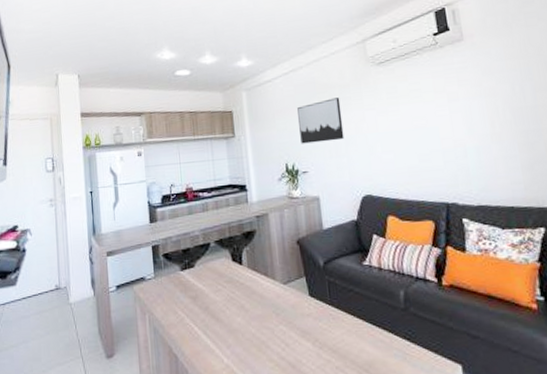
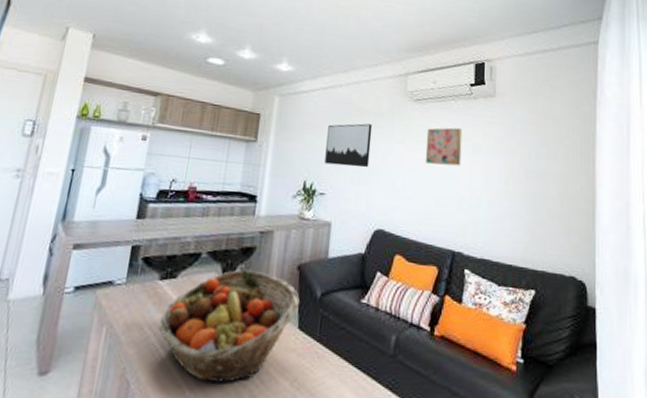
fruit basket: none [189,251,306,349] -> present [159,269,300,383]
wall art: none [396,81,439,124] -> present [425,127,463,166]

